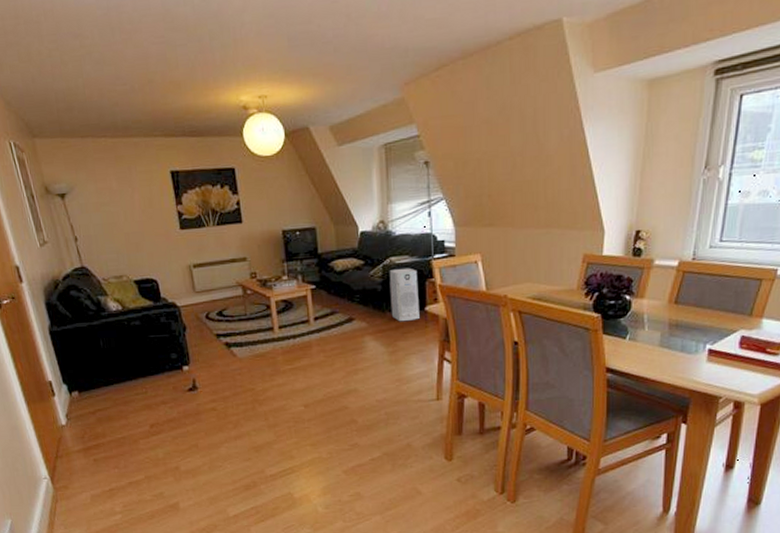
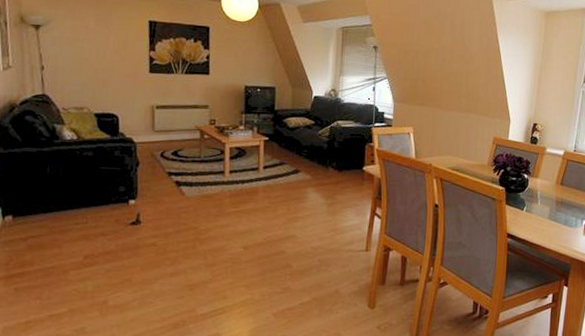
air purifier: present [389,267,420,322] -> none [333,131,360,178]

